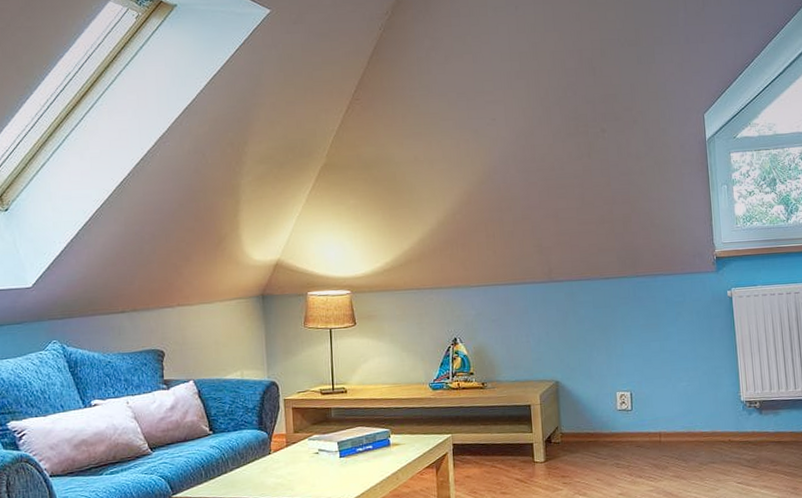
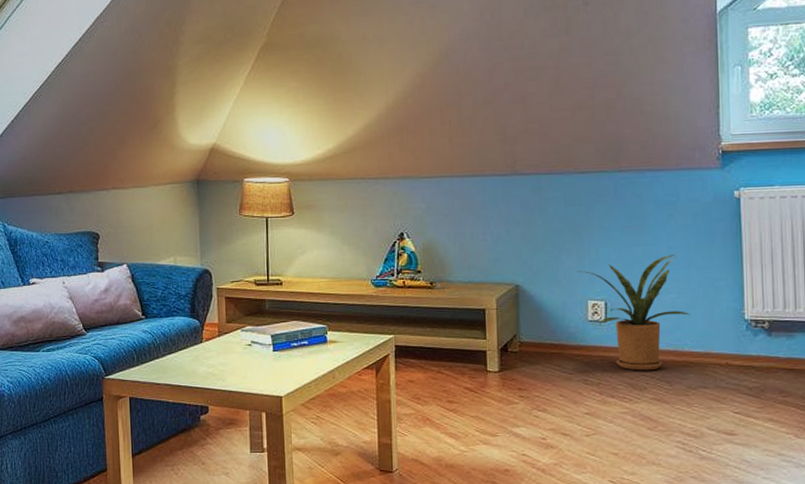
house plant: none [607,348,699,452] -> present [577,255,691,371]

